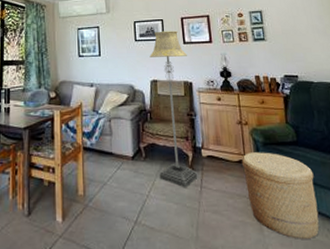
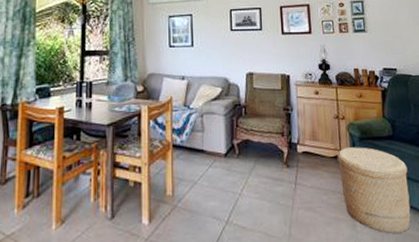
floor lamp: present [149,30,198,188] -> none [246,20,293,186]

